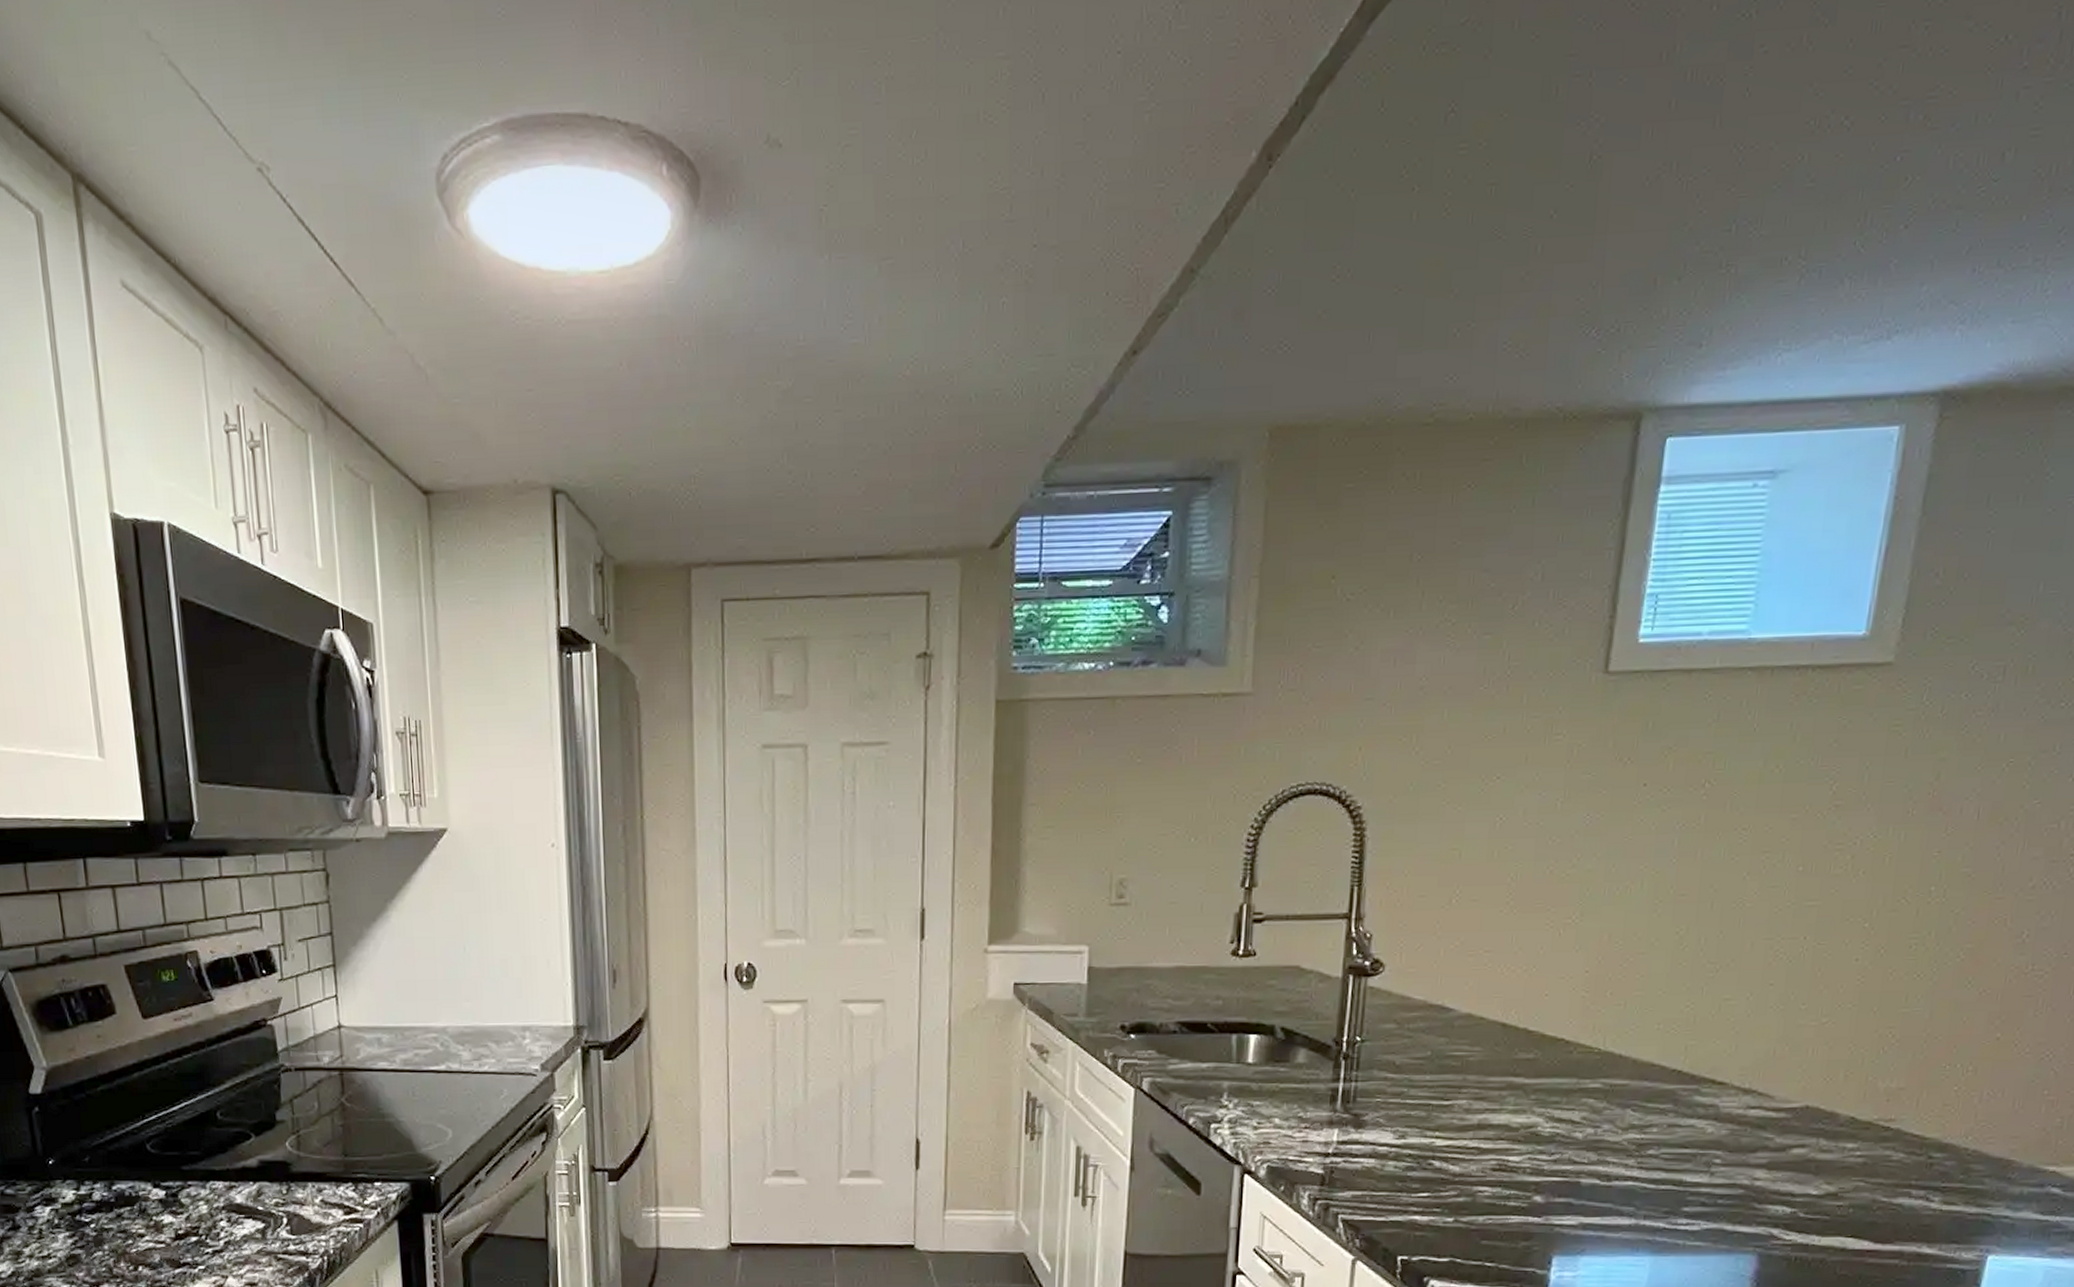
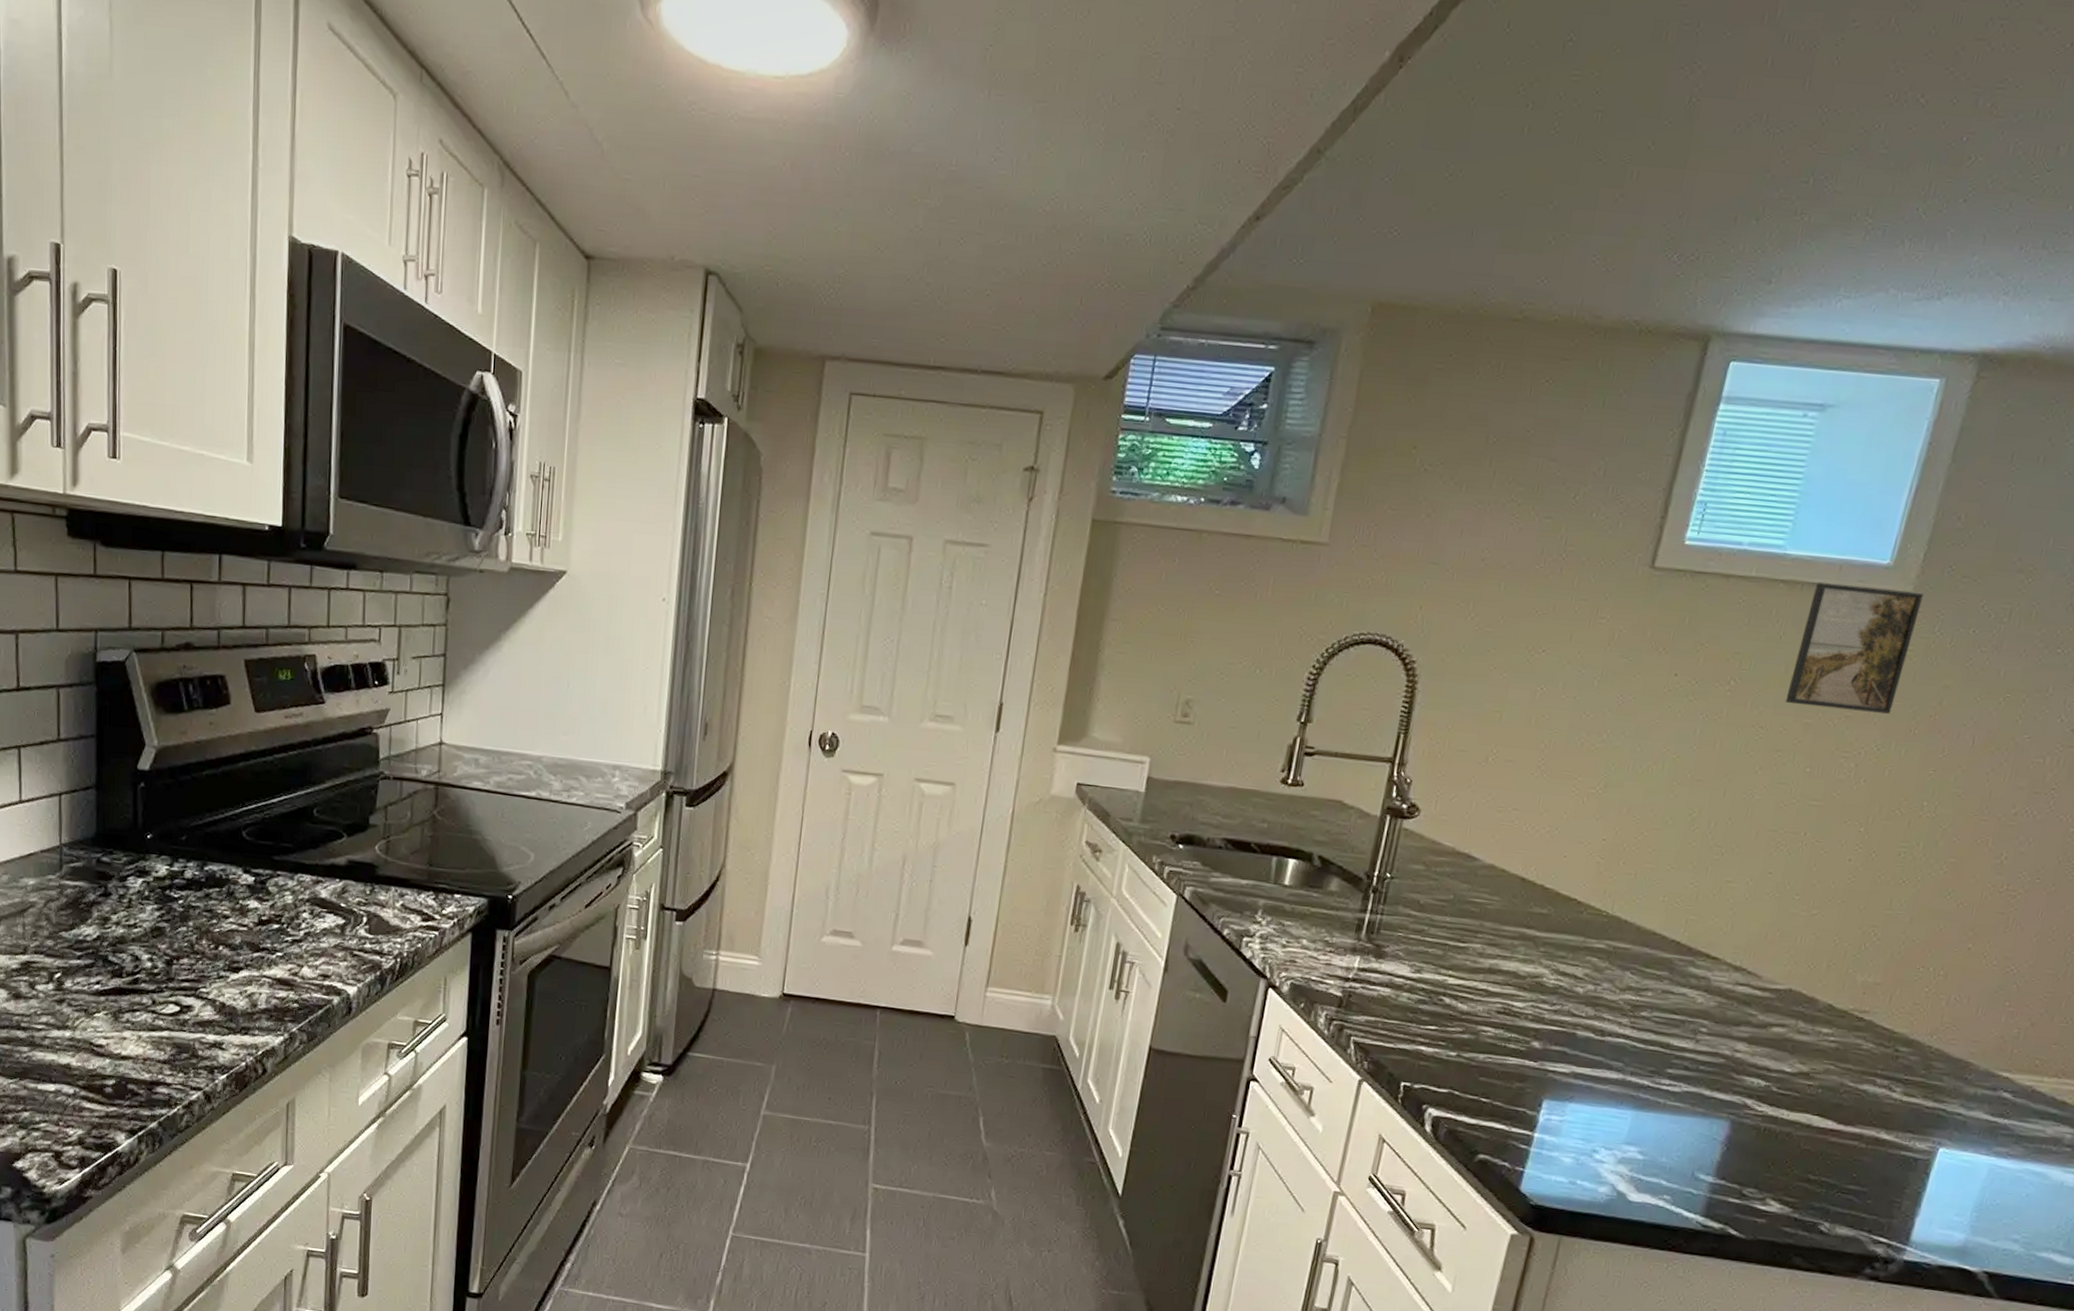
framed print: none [1767,661,1906,800] -> present [1785,582,1924,714]

